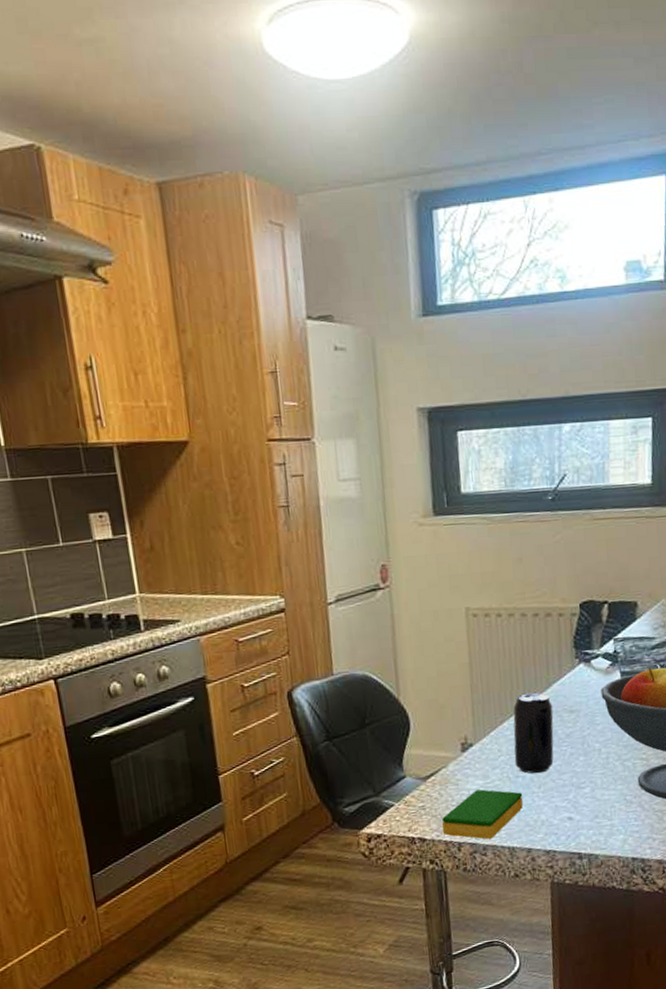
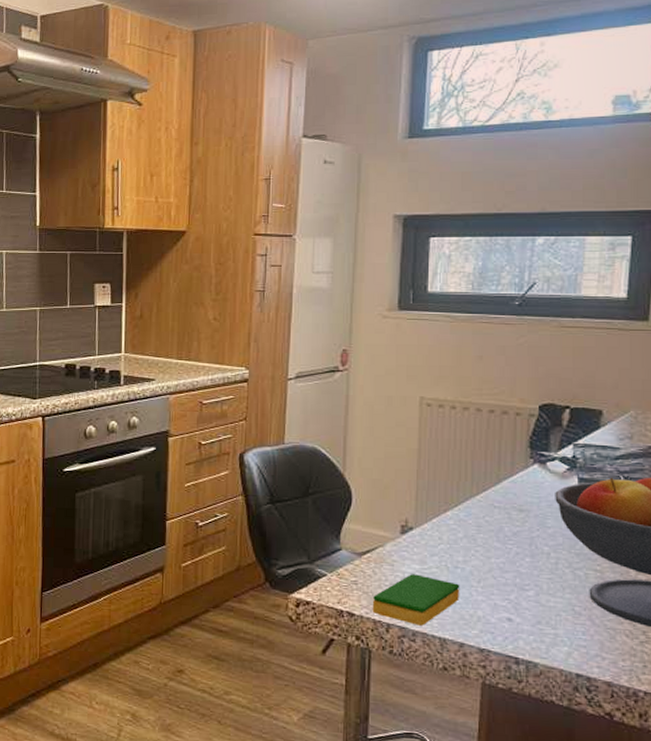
beverage can: present [513,692,554,774] -> none [455,486,501,568]

